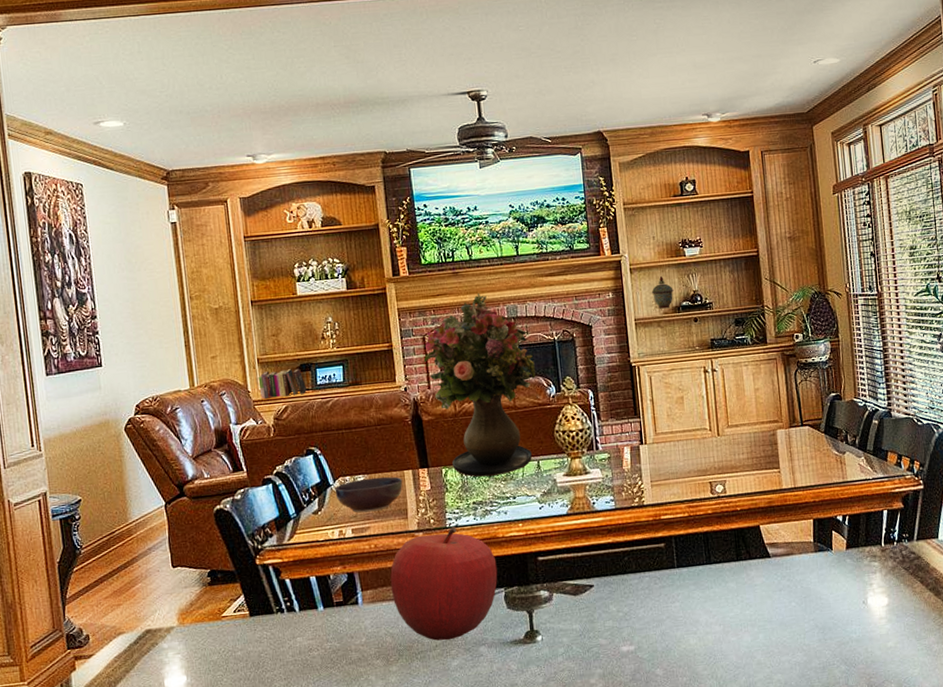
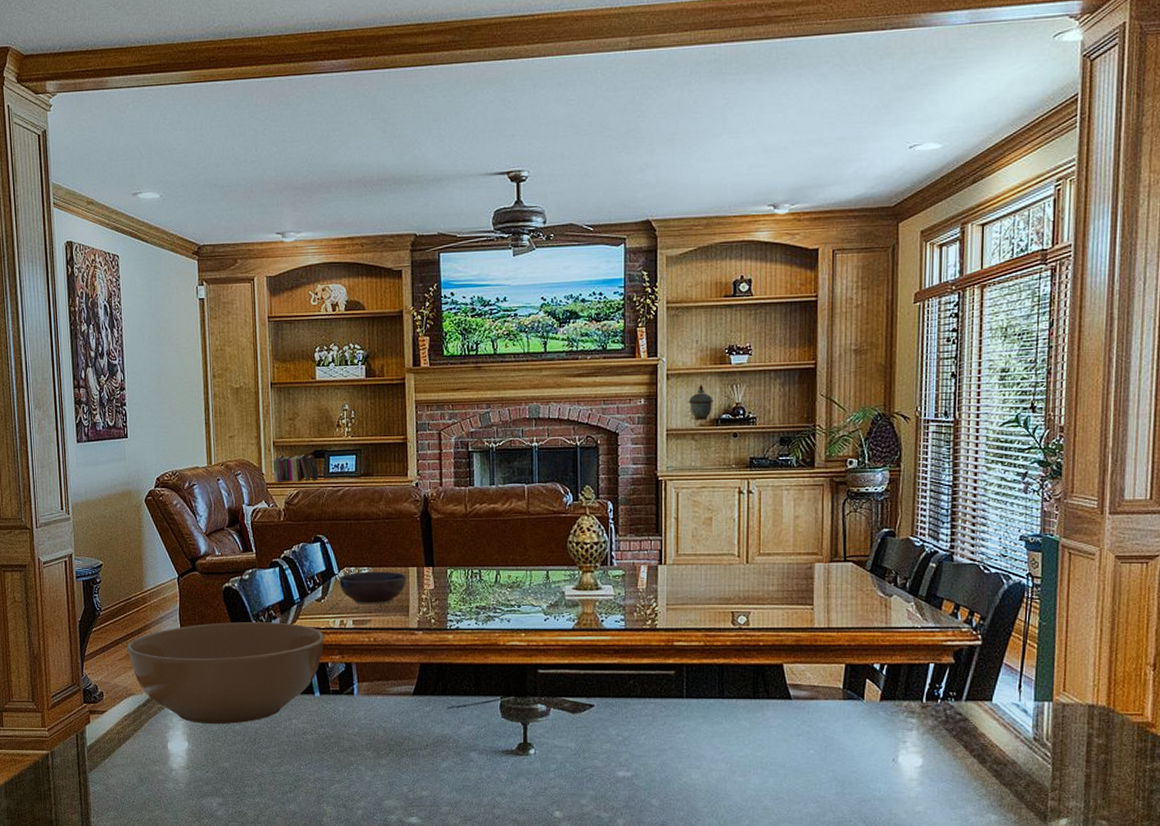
bowl: none [112,539,325,655] -> present [126,622,325,725]
fruit: present [390,527,498,641] -> none [386,629,495,741]
bouquet: present [423,293,536,477] -> none [437,390,553,582]

